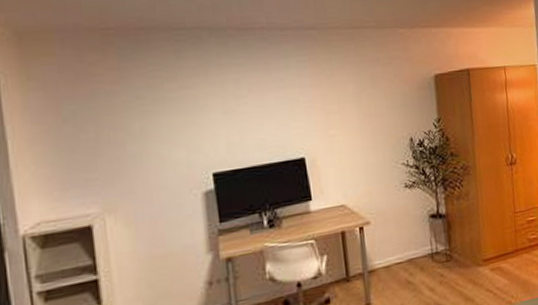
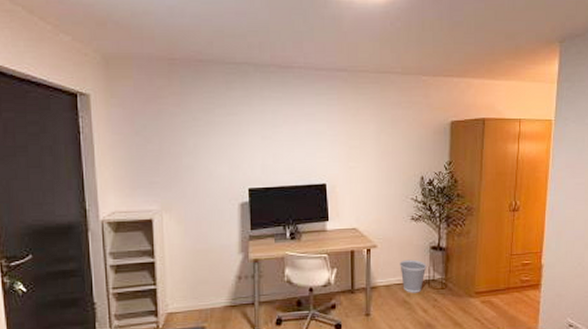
wastebasket: none [397,232,428,272] -> present [400,259,427,293]

